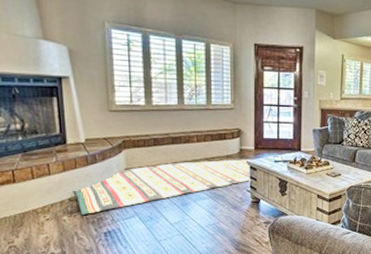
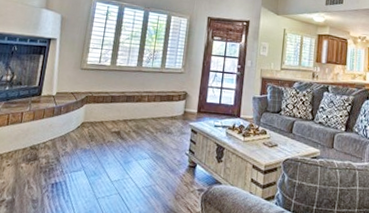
rug: present [74,159,252,215] -> none [36,119,191,164]

